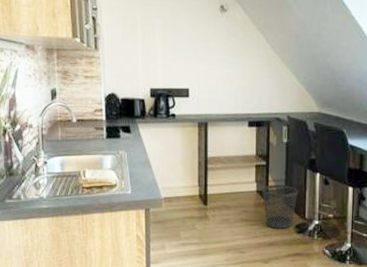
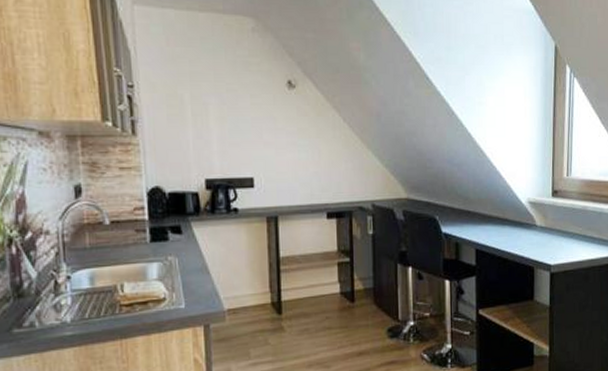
wastebasket: present [262,184,298,229] -> none [346,282,389,335]

